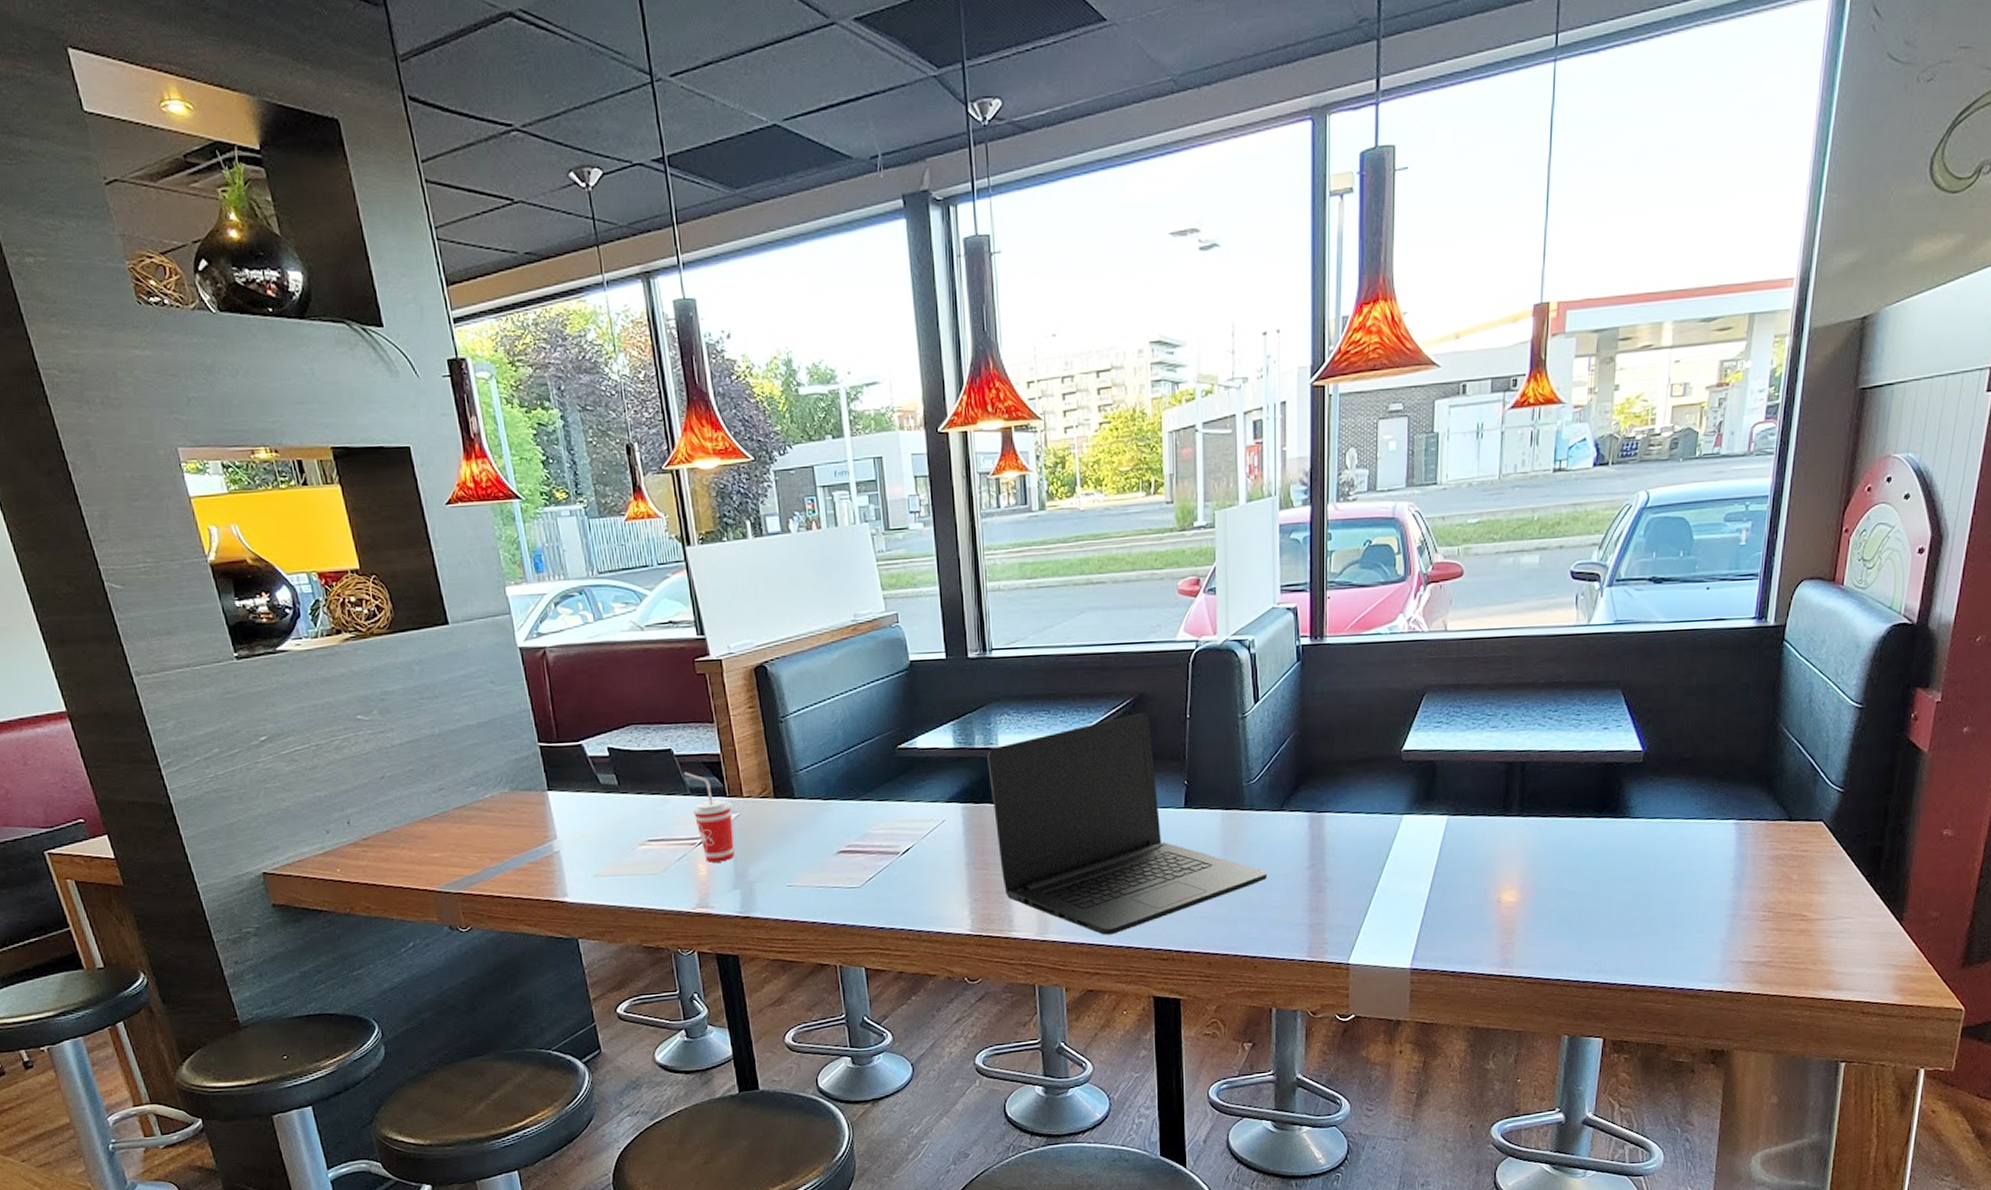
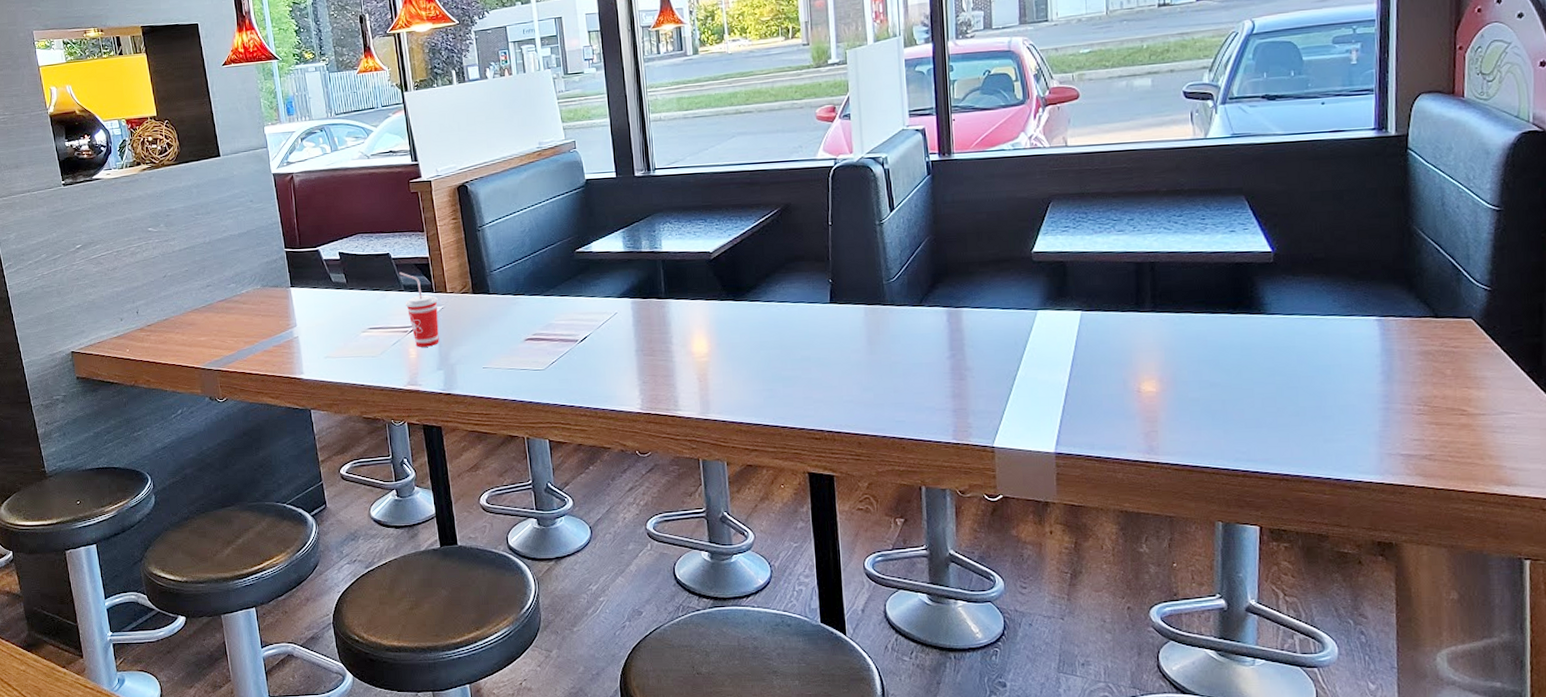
laptop: present [987,712,1267,935] -> none [653,220,910,416]

